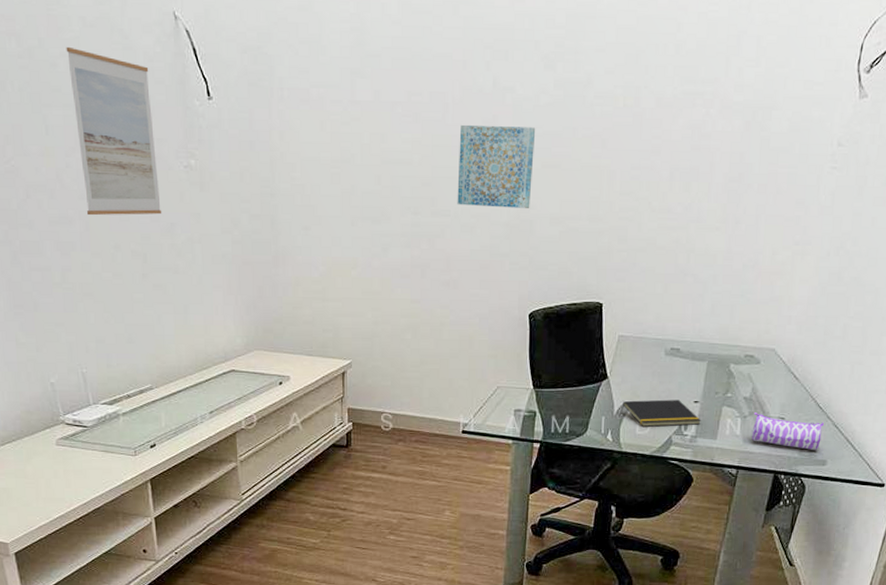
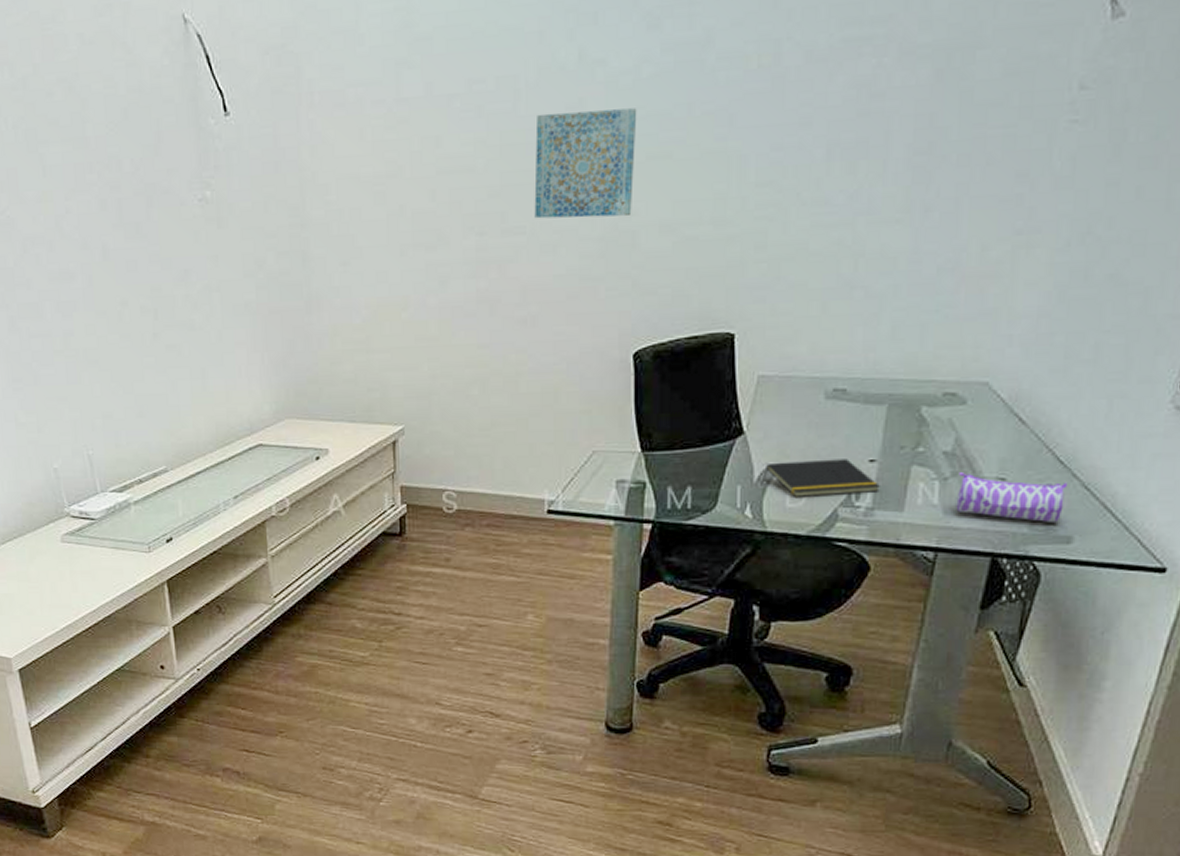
wall art: present [66,46,162,216] -> none [63,70,175,268]

